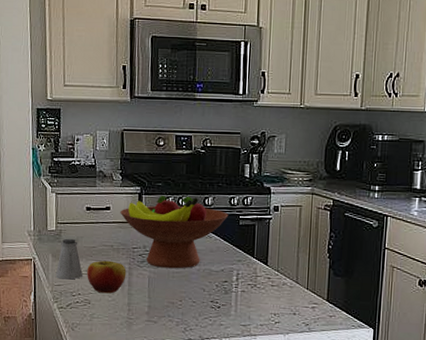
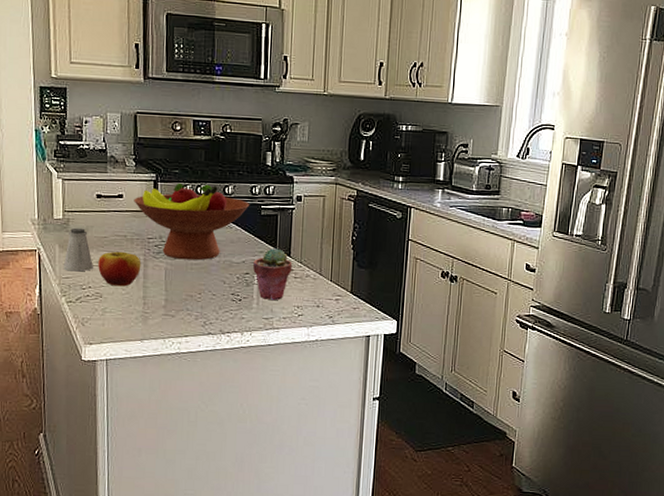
potted succulent: none [231,256,270,308] -> present [253,247,293,301]

